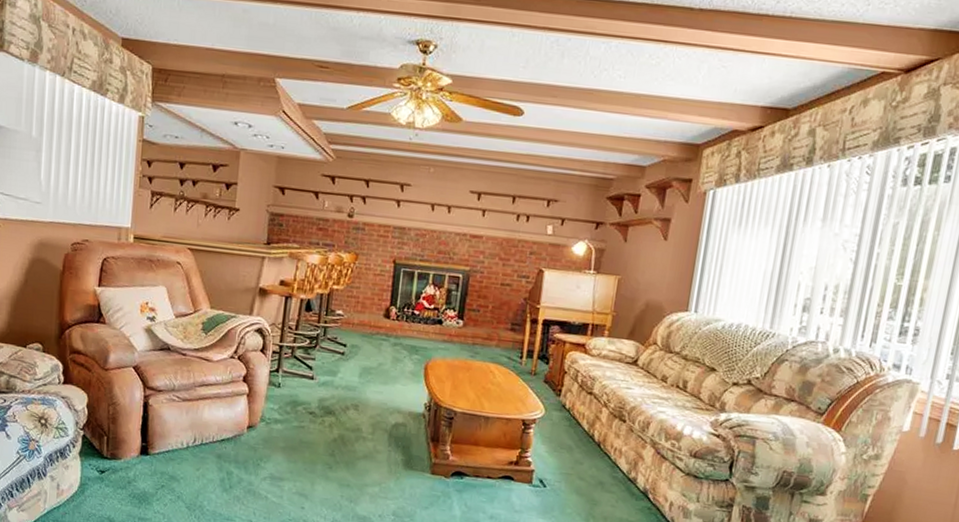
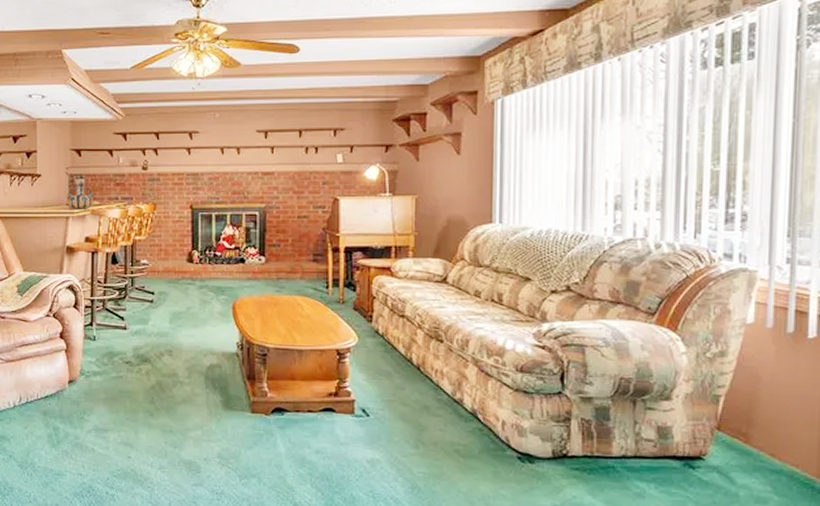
vase: none [264,214,295,251] -> present [66,175,95,209]

